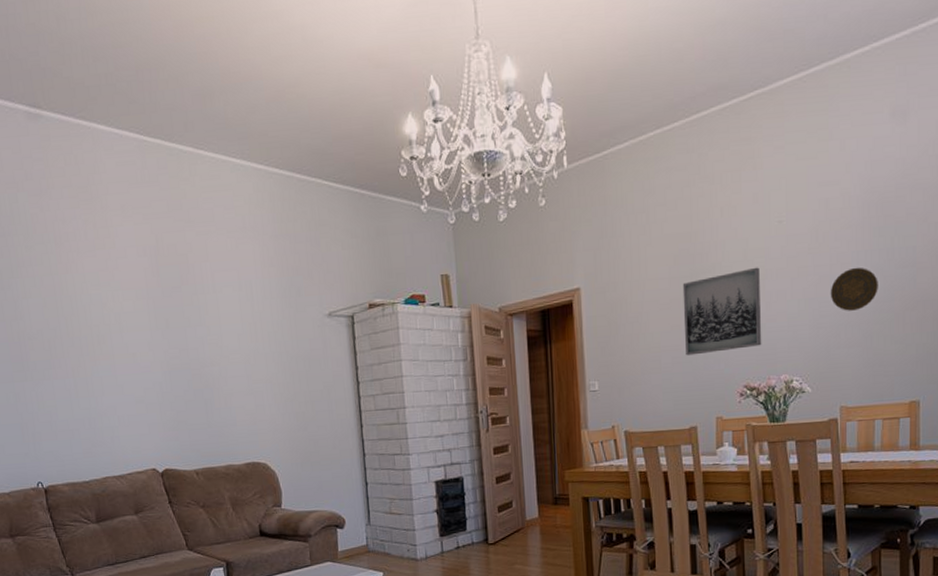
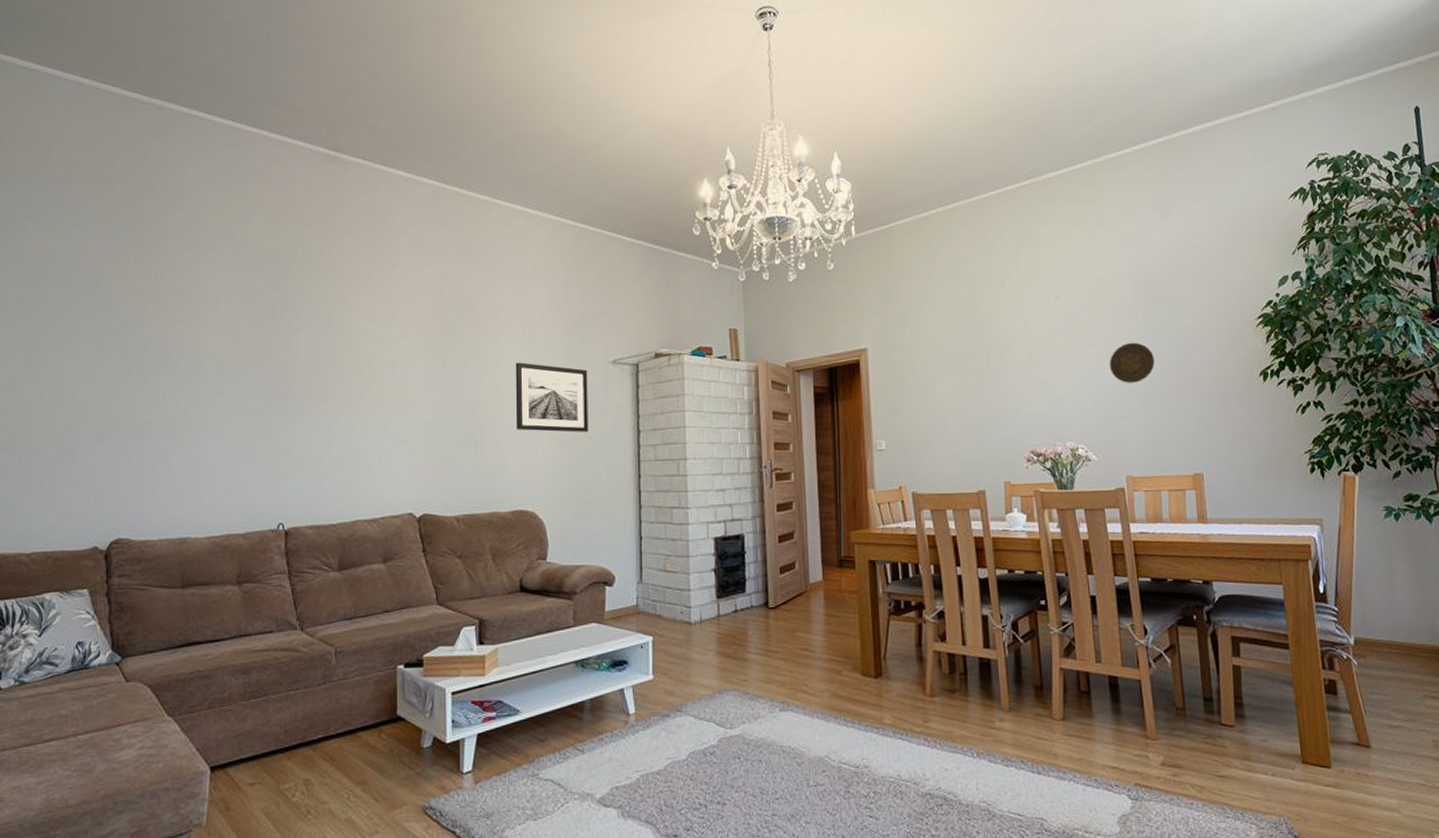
wall art: none [235,319,311,387] -> present [515,362,589,433]
wall art: present [682,267,762,356] -> none [967,337,1047,419]

